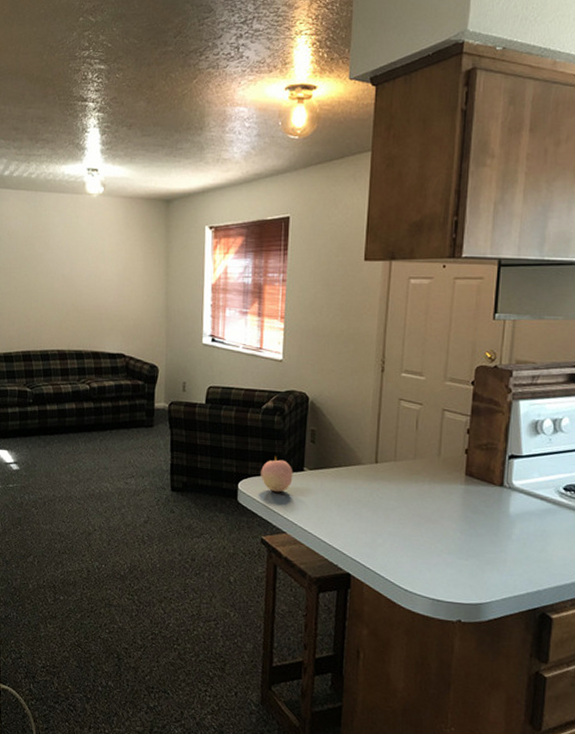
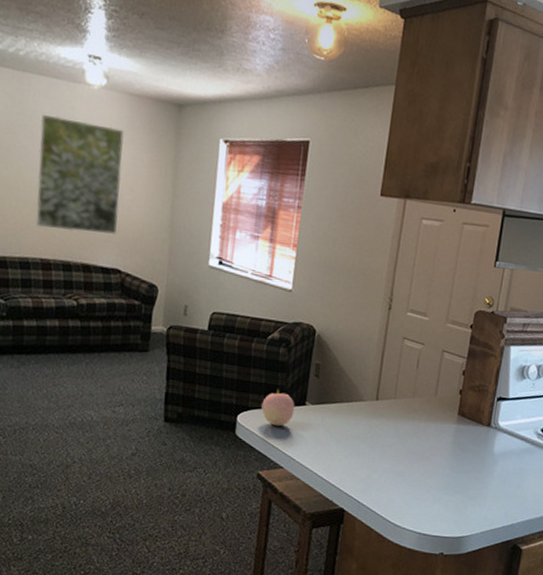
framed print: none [51,225,121,324] -> present [36,114,124,235]

